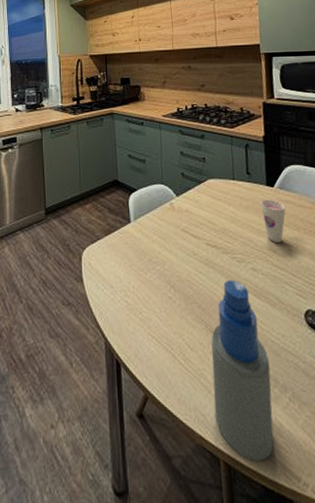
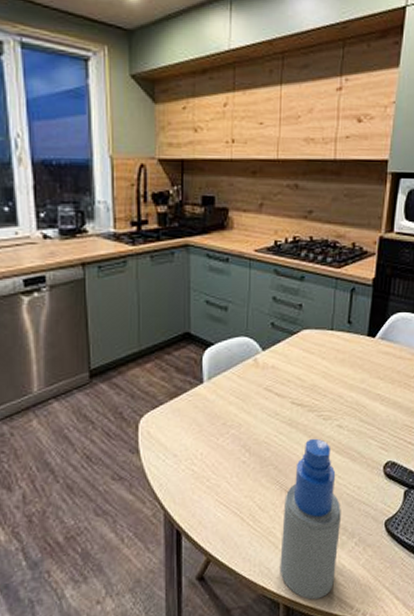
cup: present [260,199,286,242] -> none [358,351,384,397]

